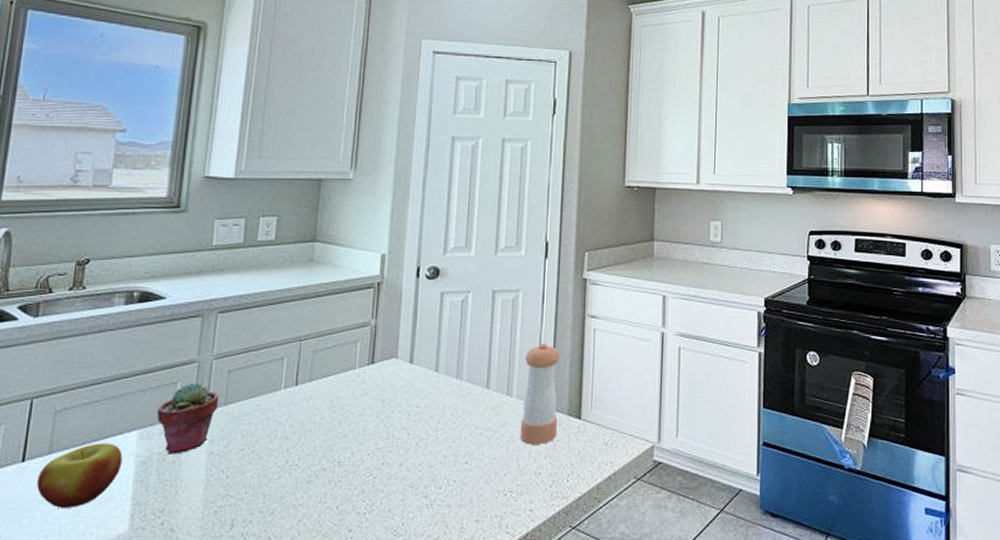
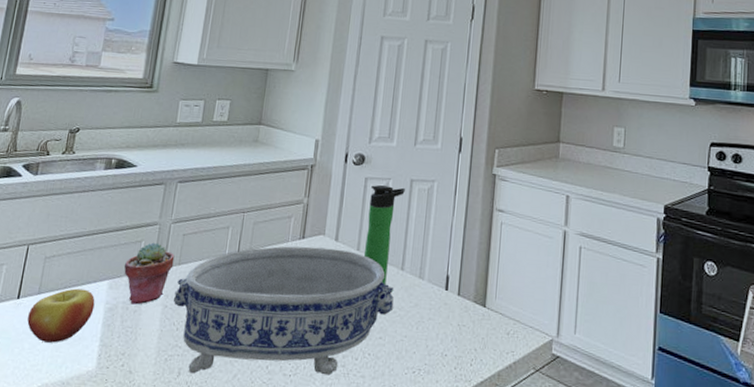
decorative bowl: none [220,372,480,524] -> present [173,246,394,376]
bottle: none [444,299,487,406] -> present [364,185,405,285]
pepper shaker: present [521,343,560,444] -> none [430,232,469,328]

